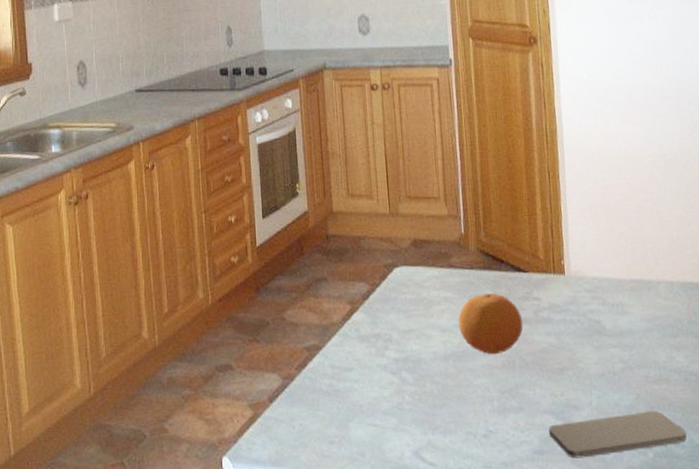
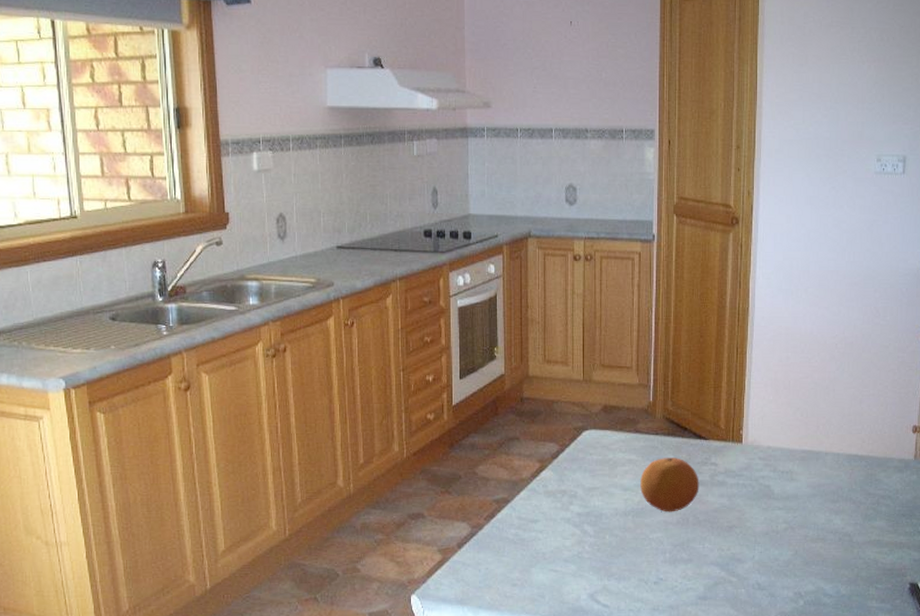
smartphone: present [549,410,687,459] -> none [713,565,834,604]

